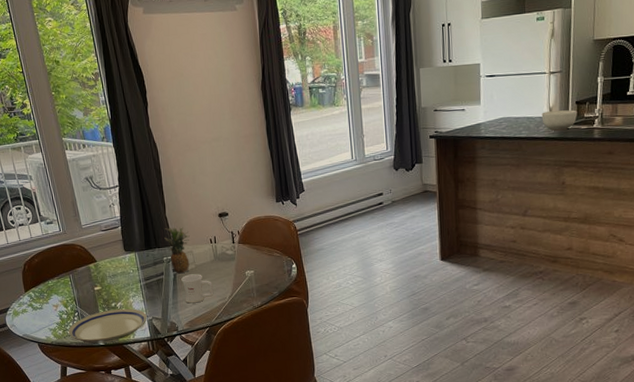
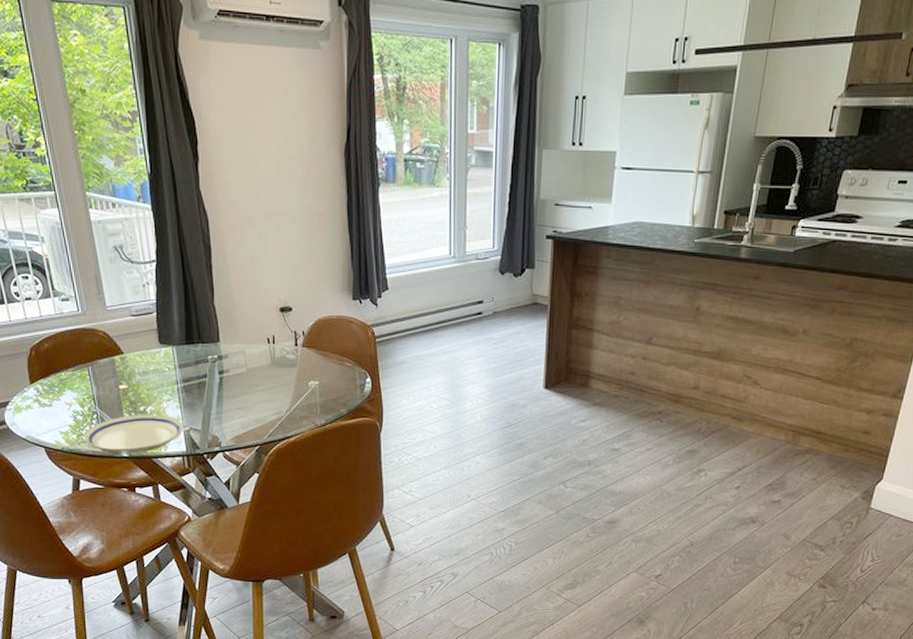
fruit: present [164,227,190,274] -> none [210,320,242,378]
mug: present [181,274,214,304] -> none [229,379,268,415]
bowl: present [541,110,577,132] -> none [682,220,725,246]

